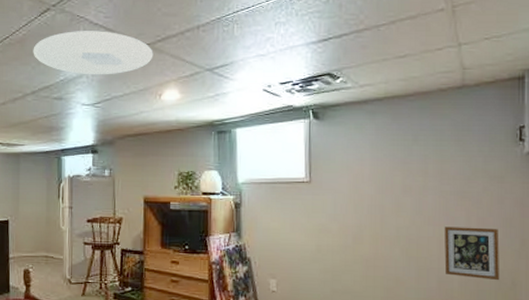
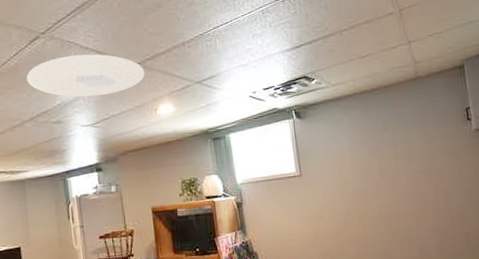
picture frame: present [444,226,500,281] -> none [417,197,468,243]

